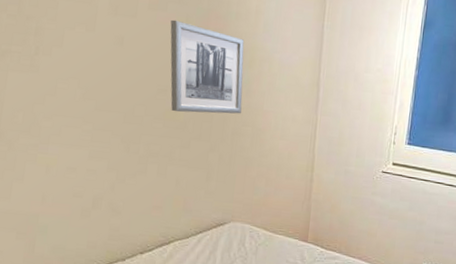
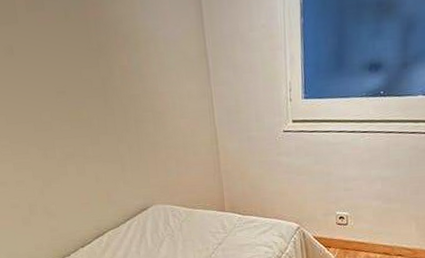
wall art: present [170,19,245,114] -> none [51,17,139,111]

